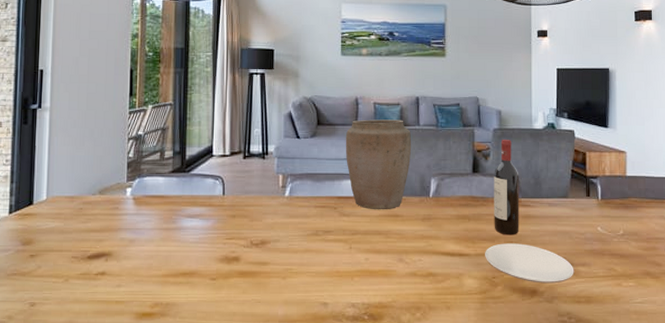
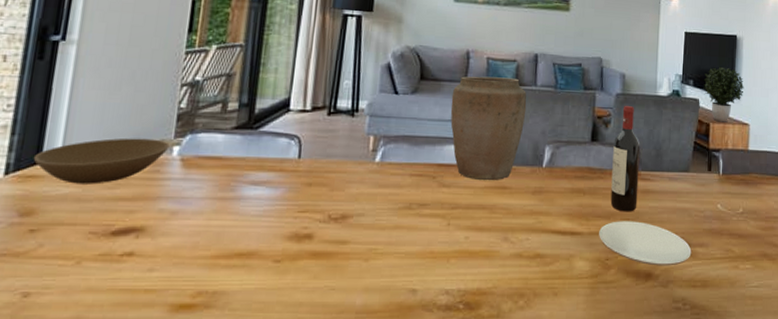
bowl: none [27,182,124,220] -> present [33,138,170,185]
potted plant: none [578,99,619,151] -> present [703,66,744,122]

